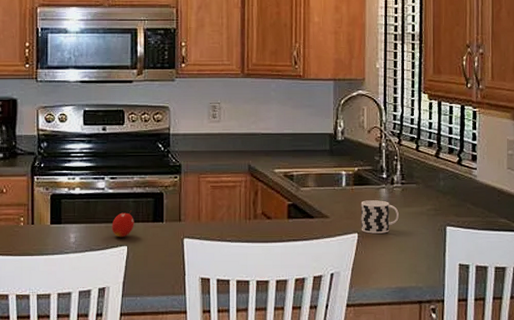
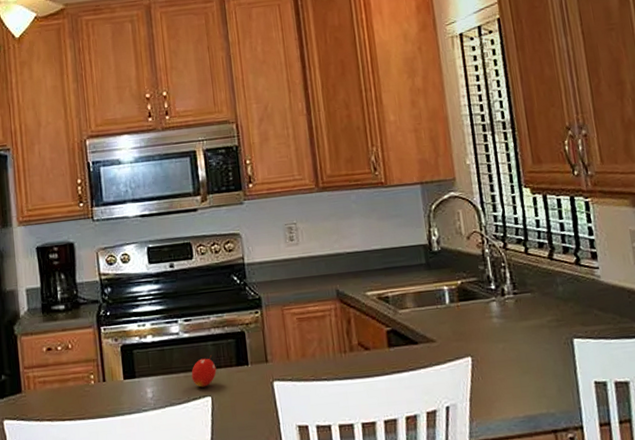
cup: present [361,200,399,234] -> none [469,315,516,356]

